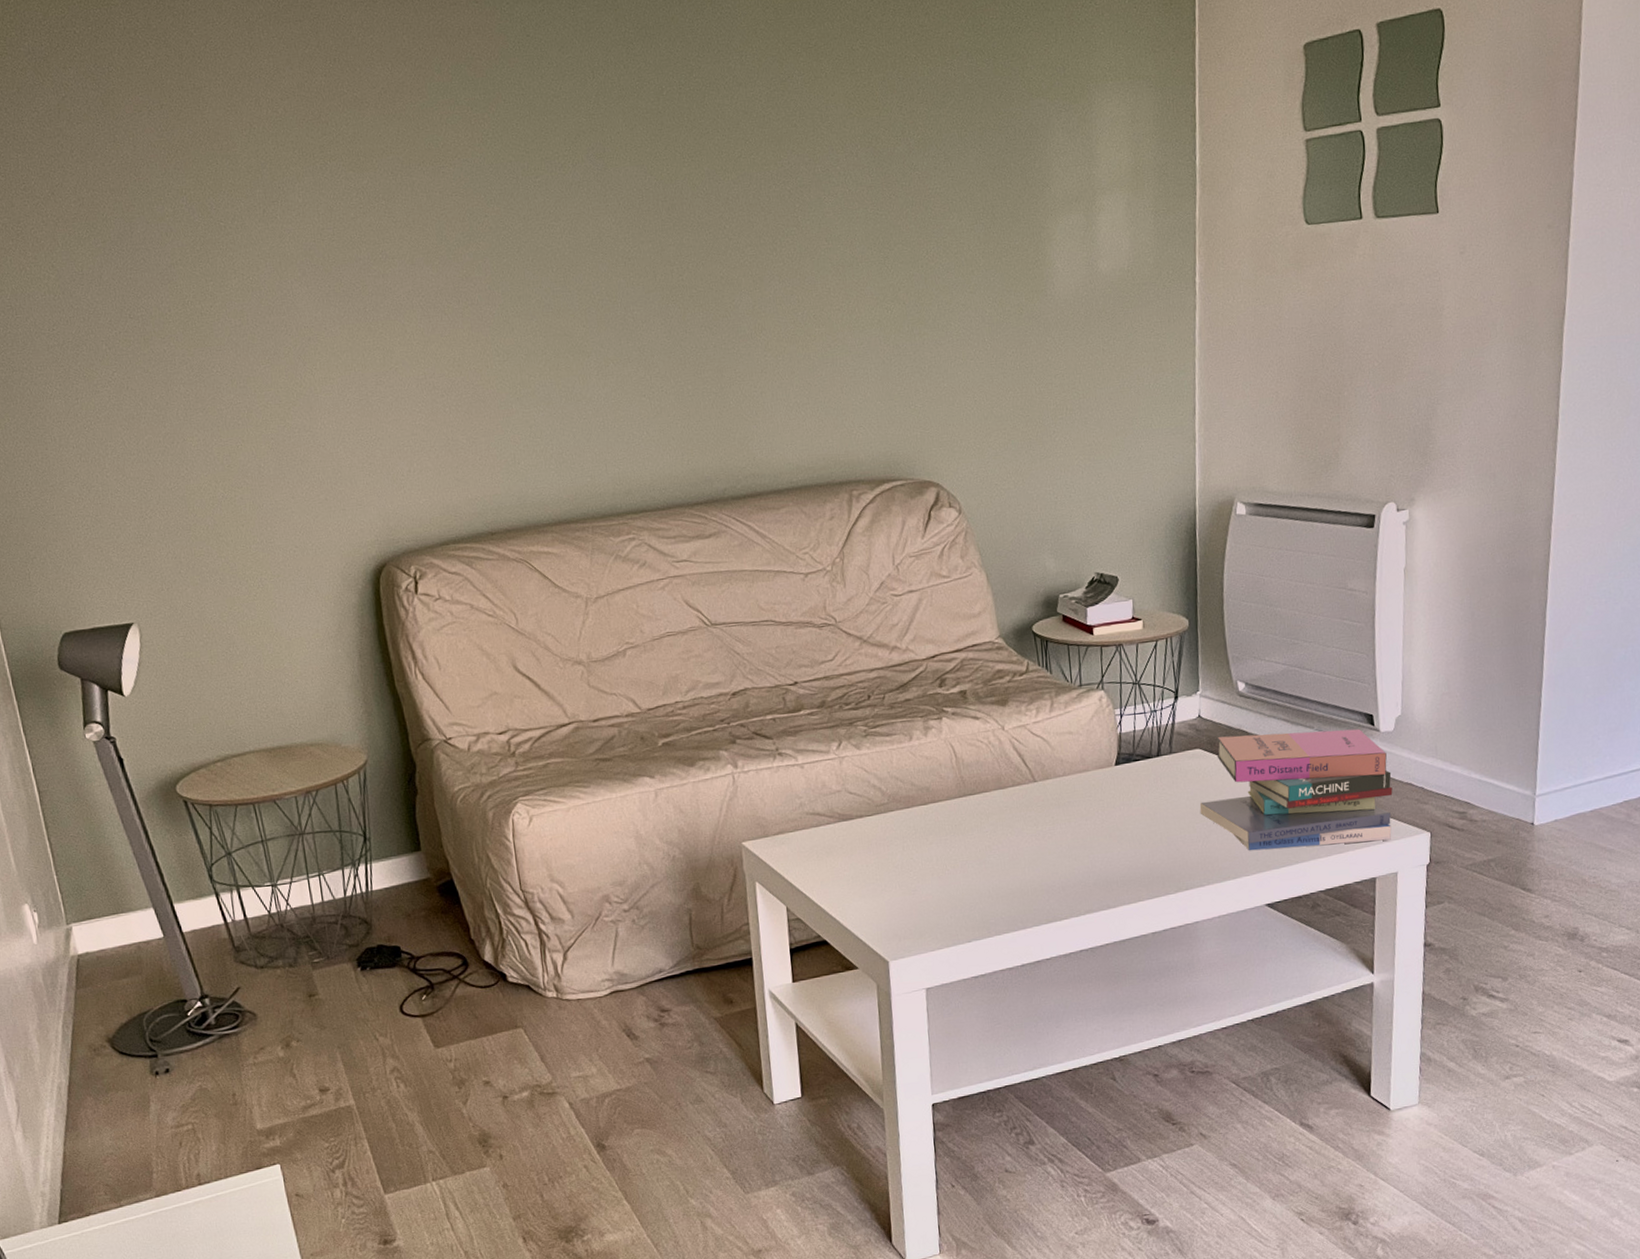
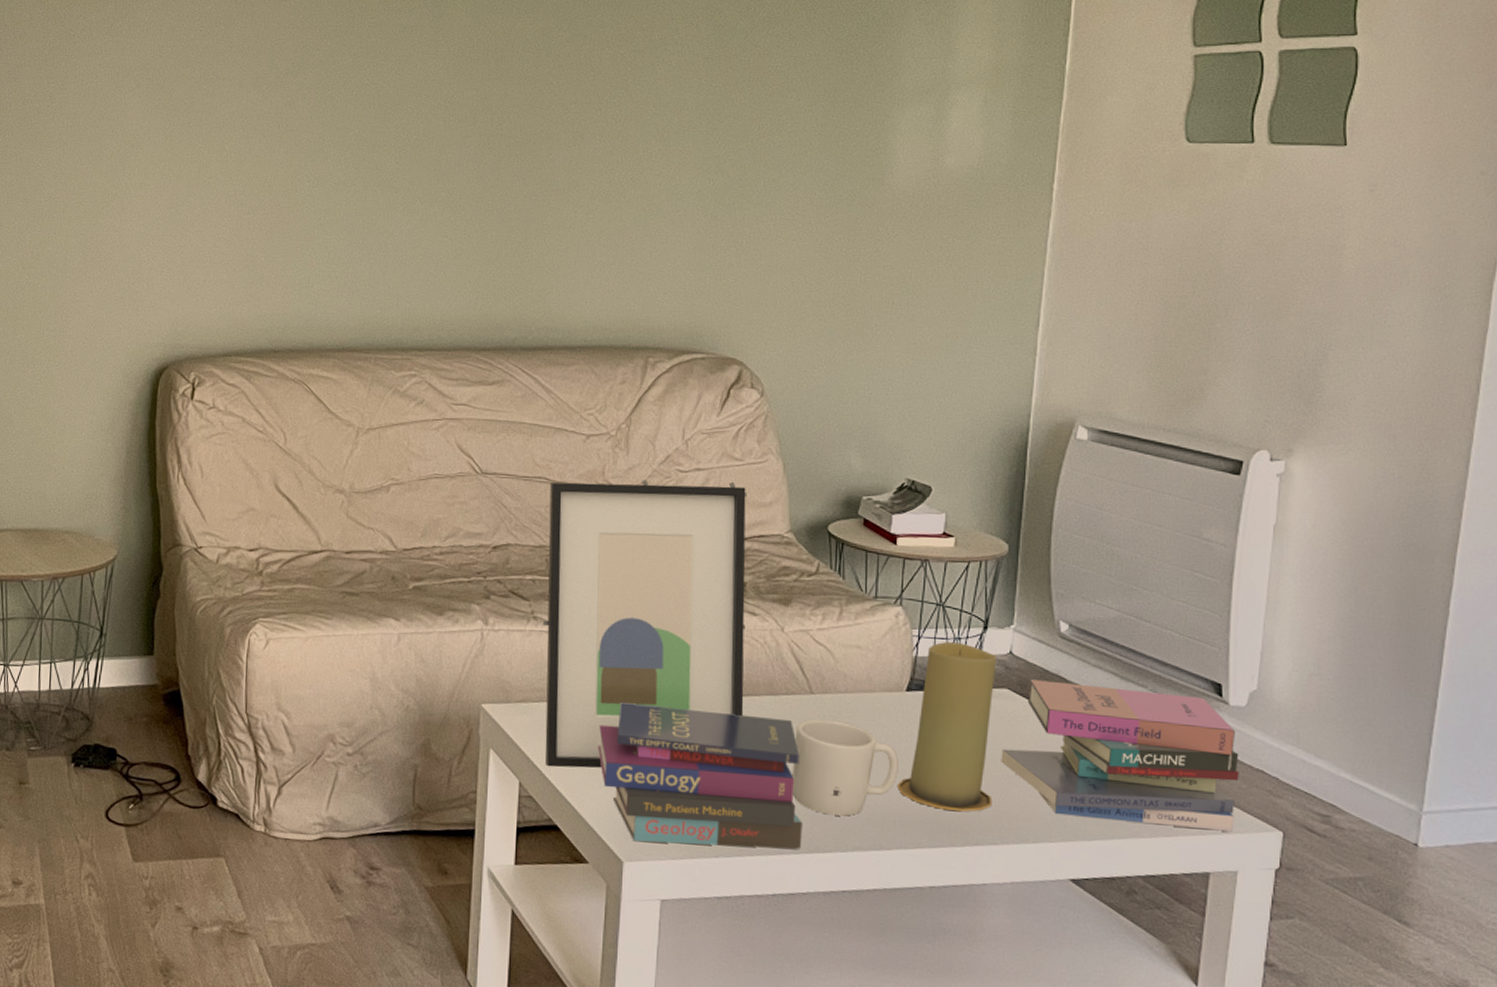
picture frame: none [777,598,978,889] -> present [542,480,747,768]
books: none [851,808,1041,942] -> present [597,703,803,849]
mug: none [1024,802,1116,887] -> present [792,718,898,816]
candle: none [1116,714,1197,865] -> present [896,641,996,812]

